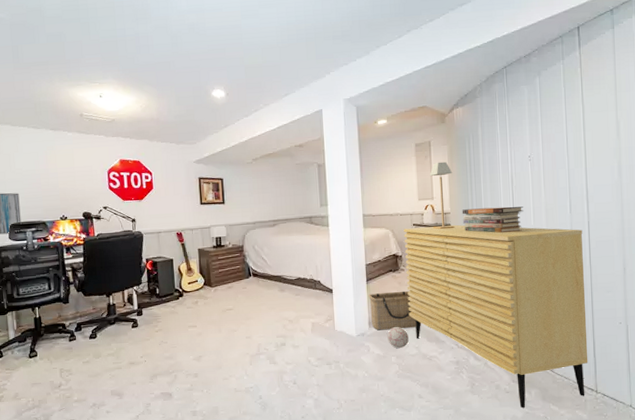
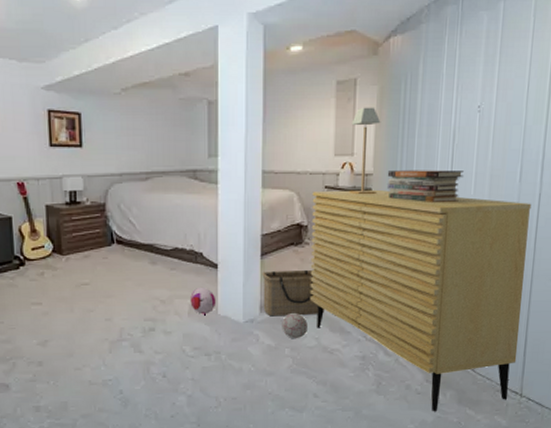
plush toy: none [312,309,334,332] -> present [190,288,217,316]

